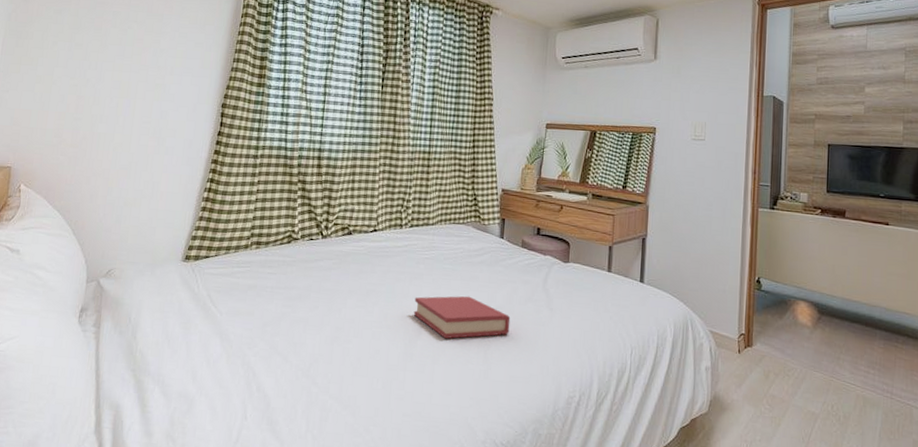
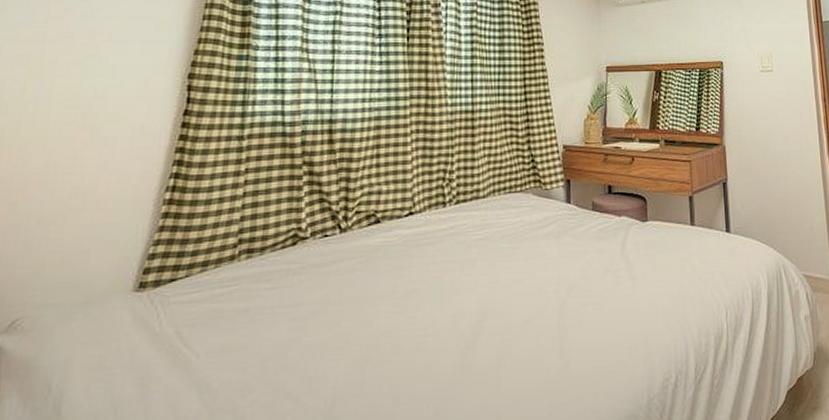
hardback book: present [413,296,511,339] -> none [468,278,588,336]

